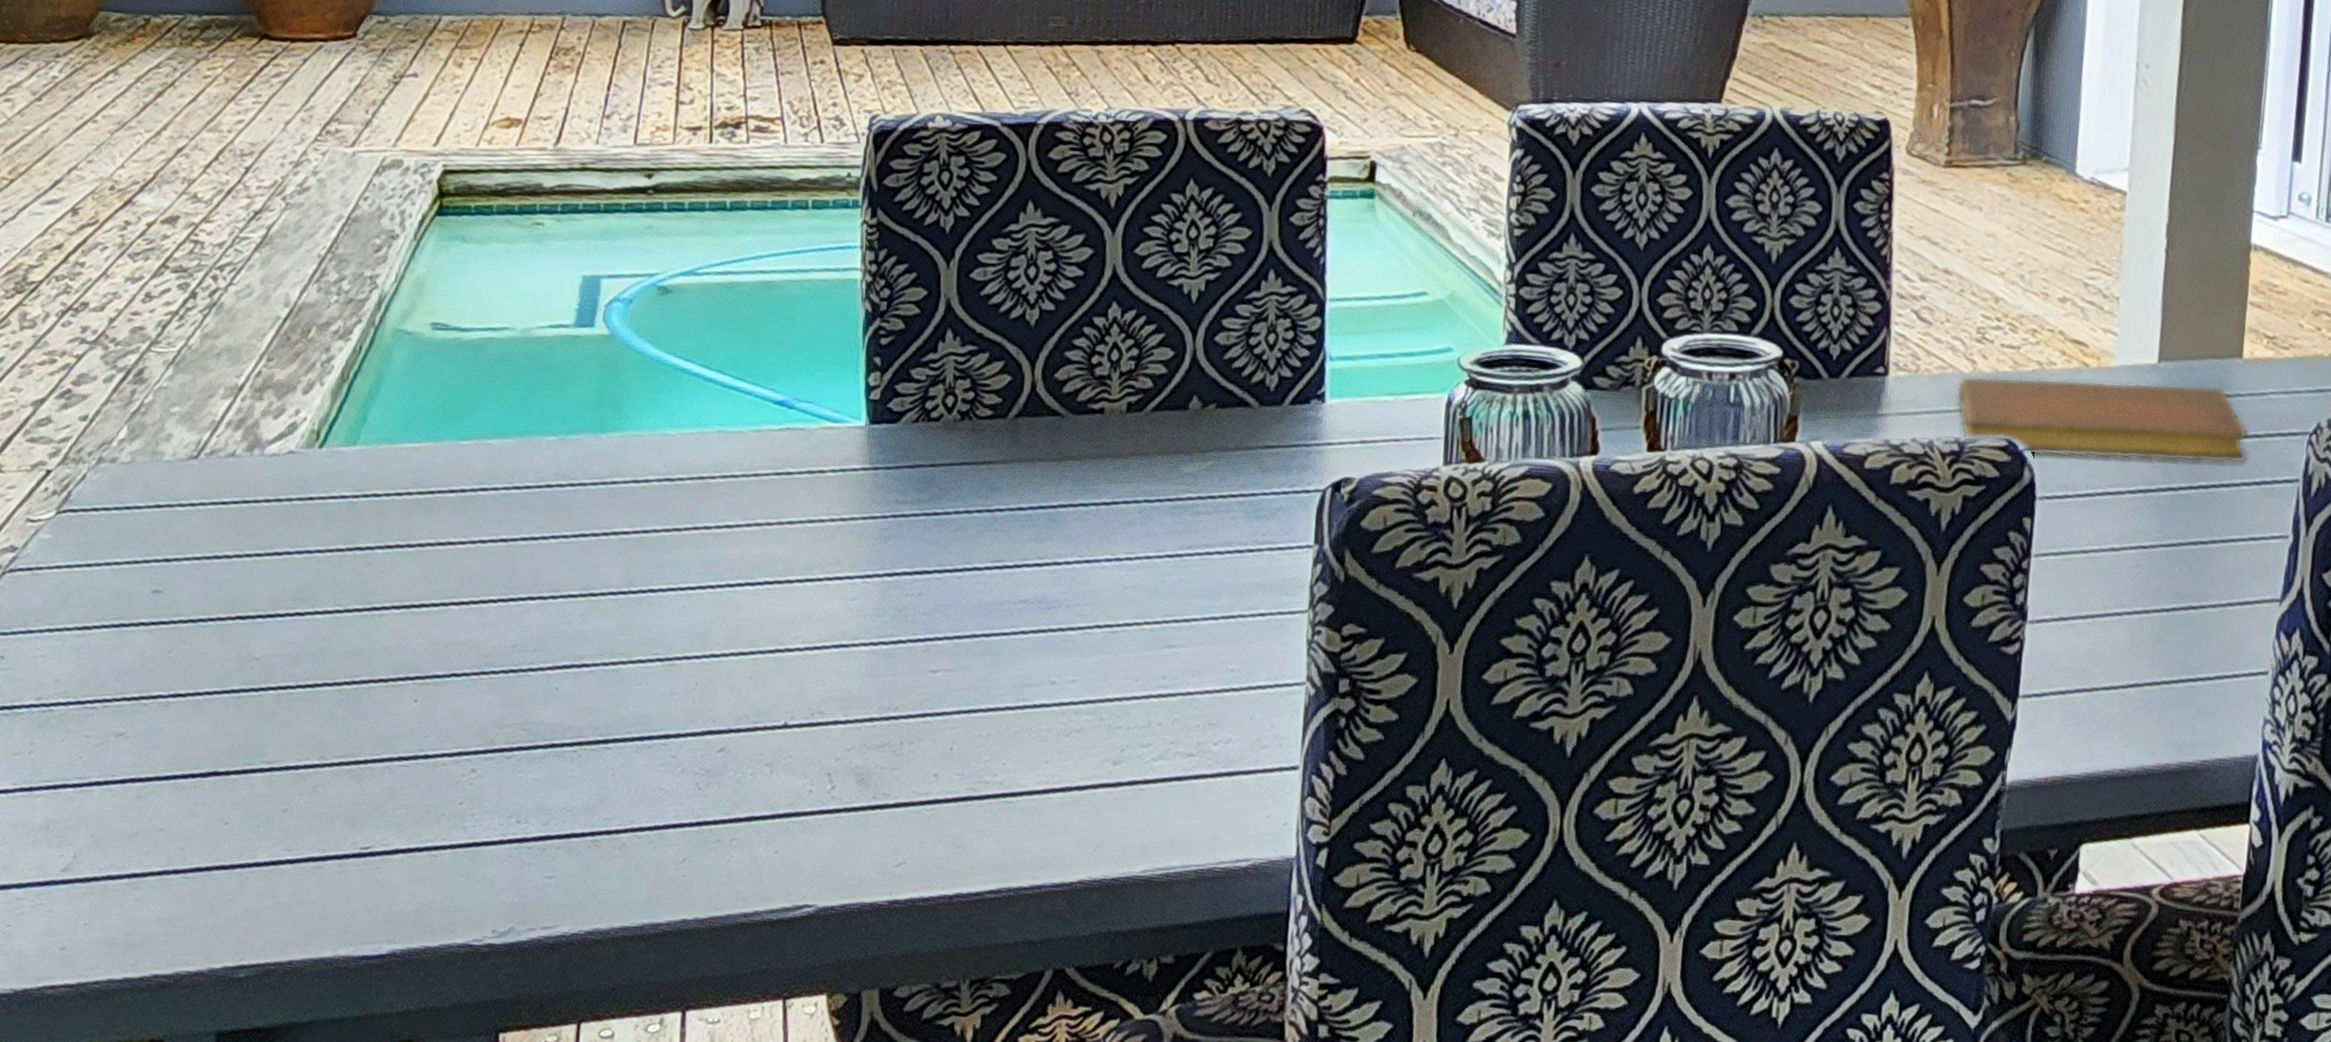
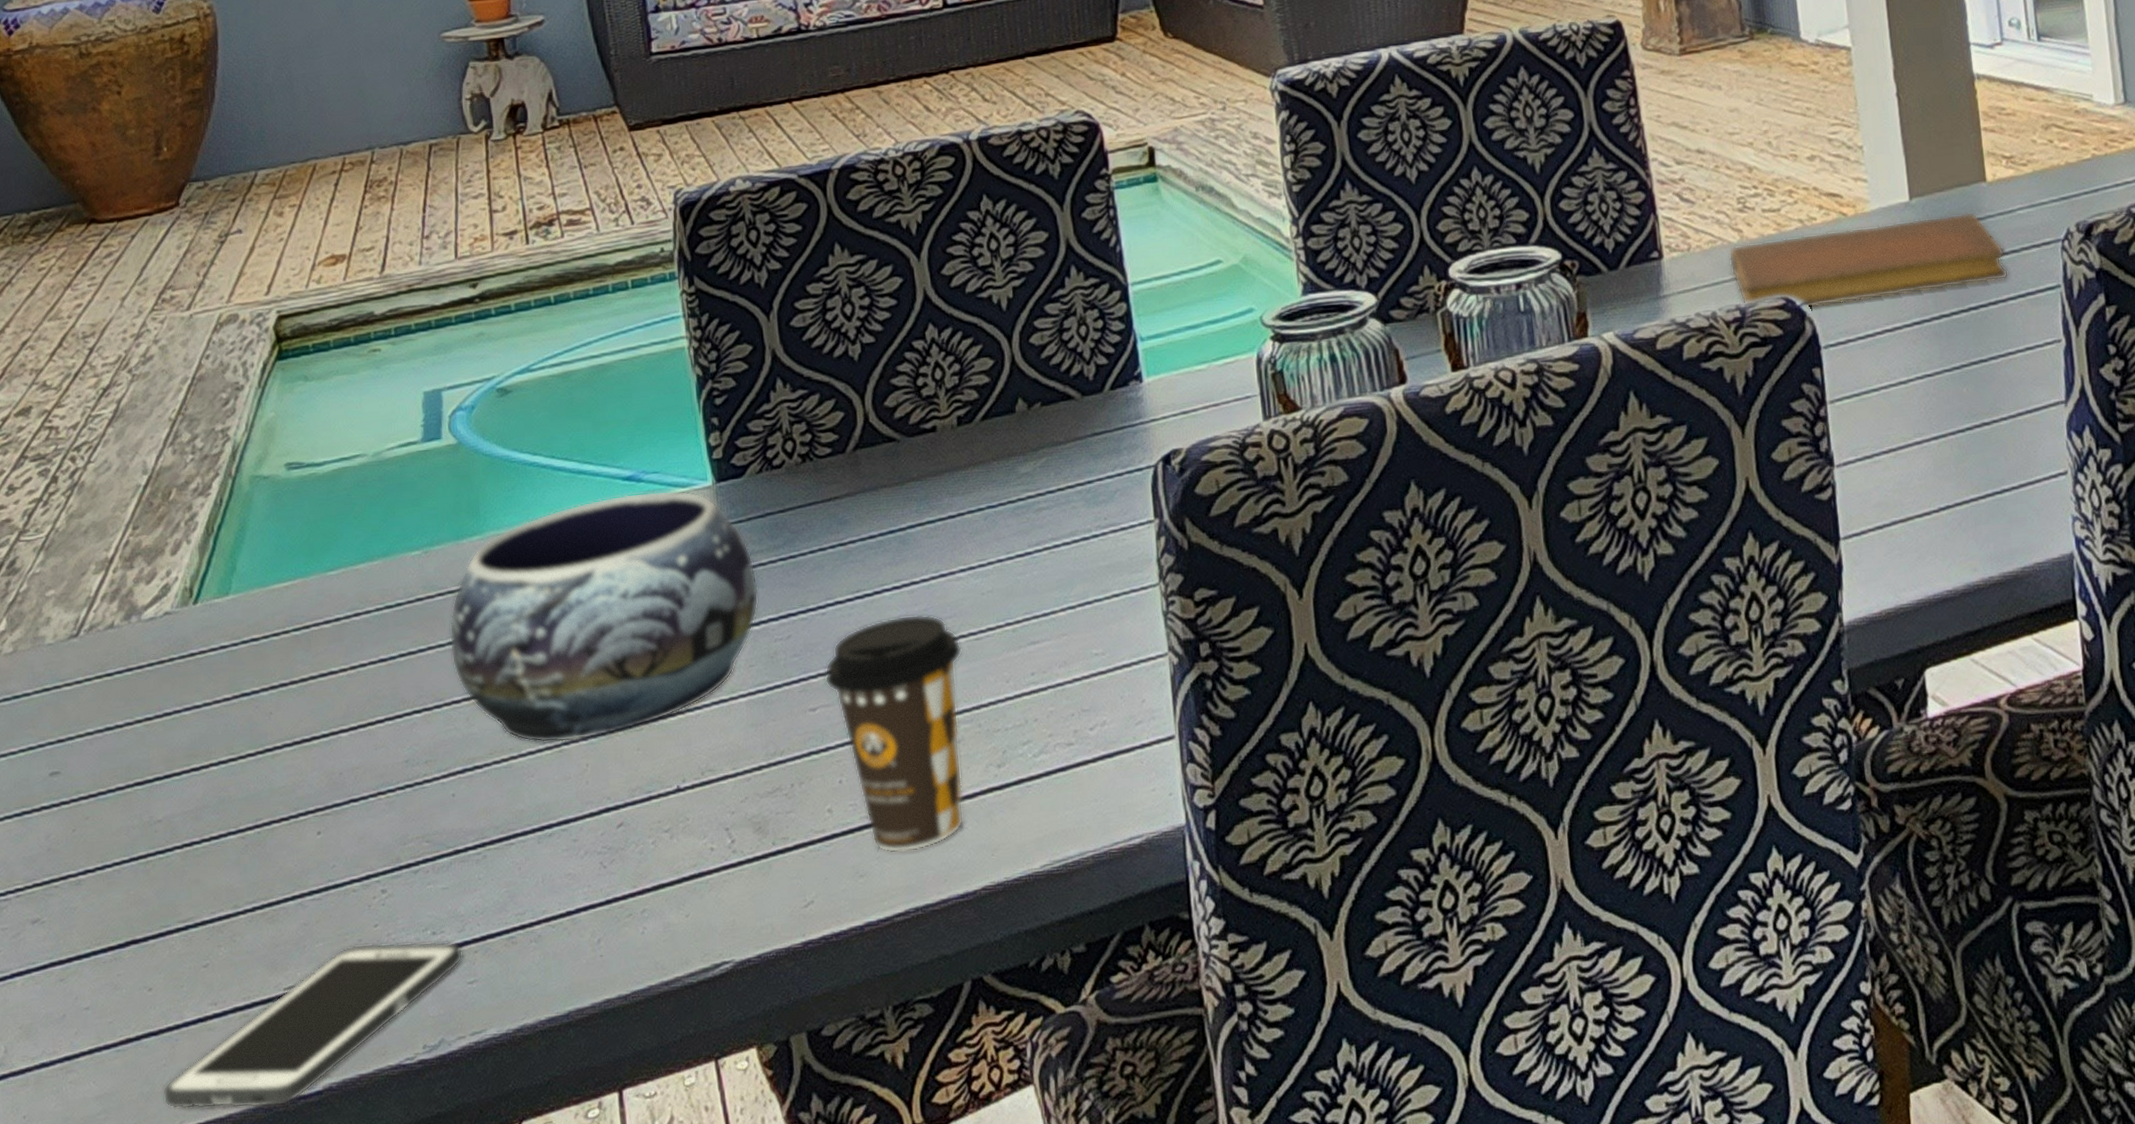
cell phone: none [226,818,545,962] -> present [163,941,463,1109]
decorative bowl: none [573,418,897,659] -> present [449,490,759,743]
coffee cup: none [950,594,1095,832] -> present [824,614,964,853]

